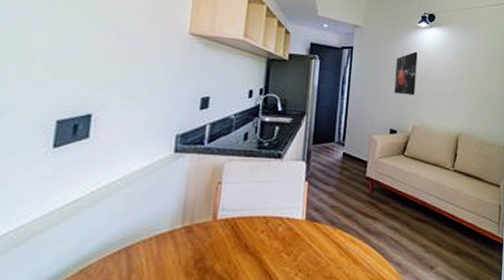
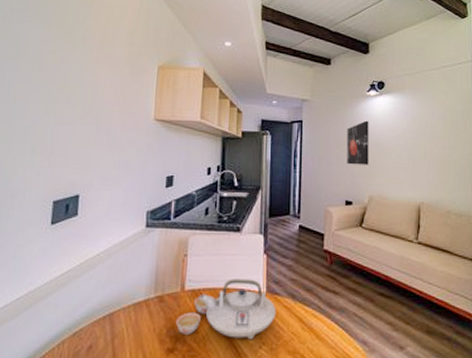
teapot: none [205,206,315,268] -> present [175,278,276,340]

